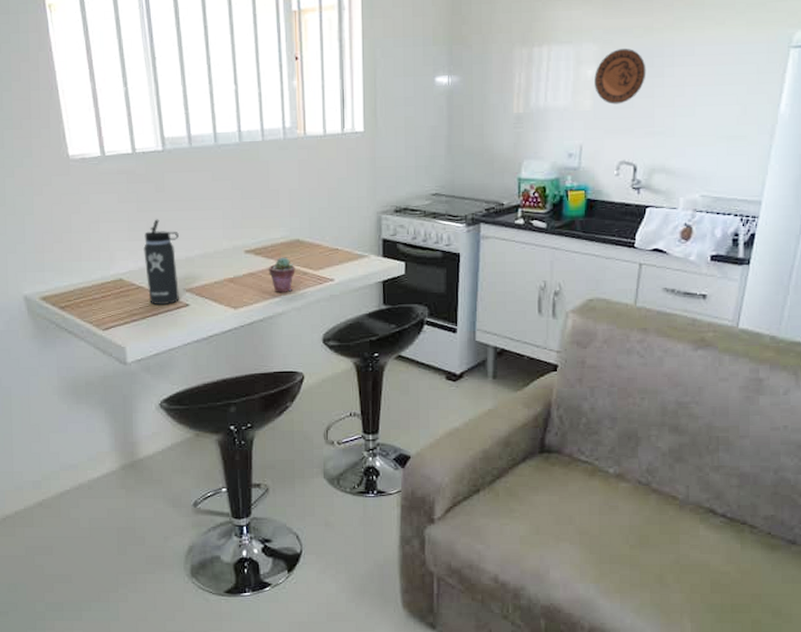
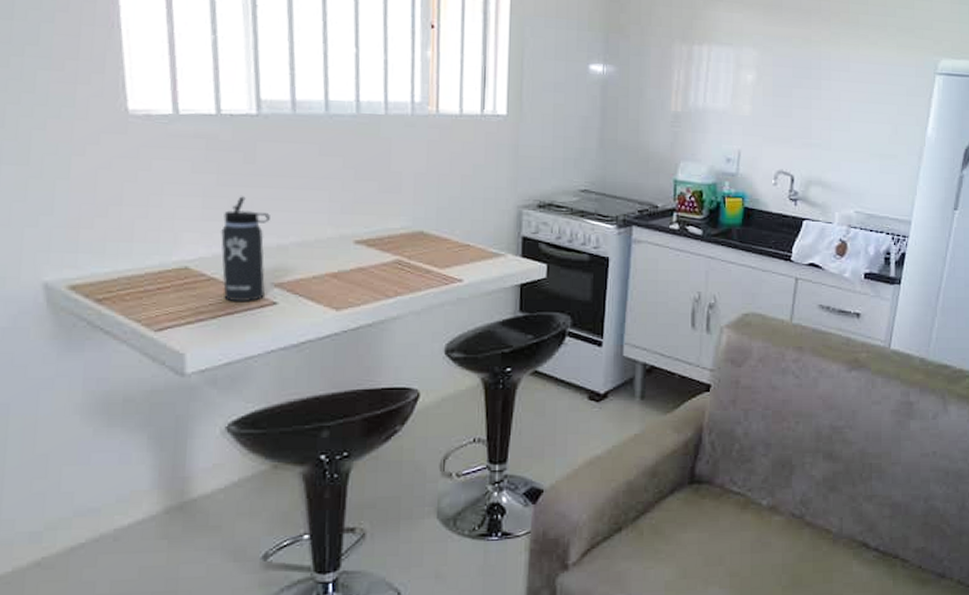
potted succulent: present [269,257,295,292] -> none [383,251,417,292]
decorative plate: present [594,49,646,105] -> none [754,57,804,113]

